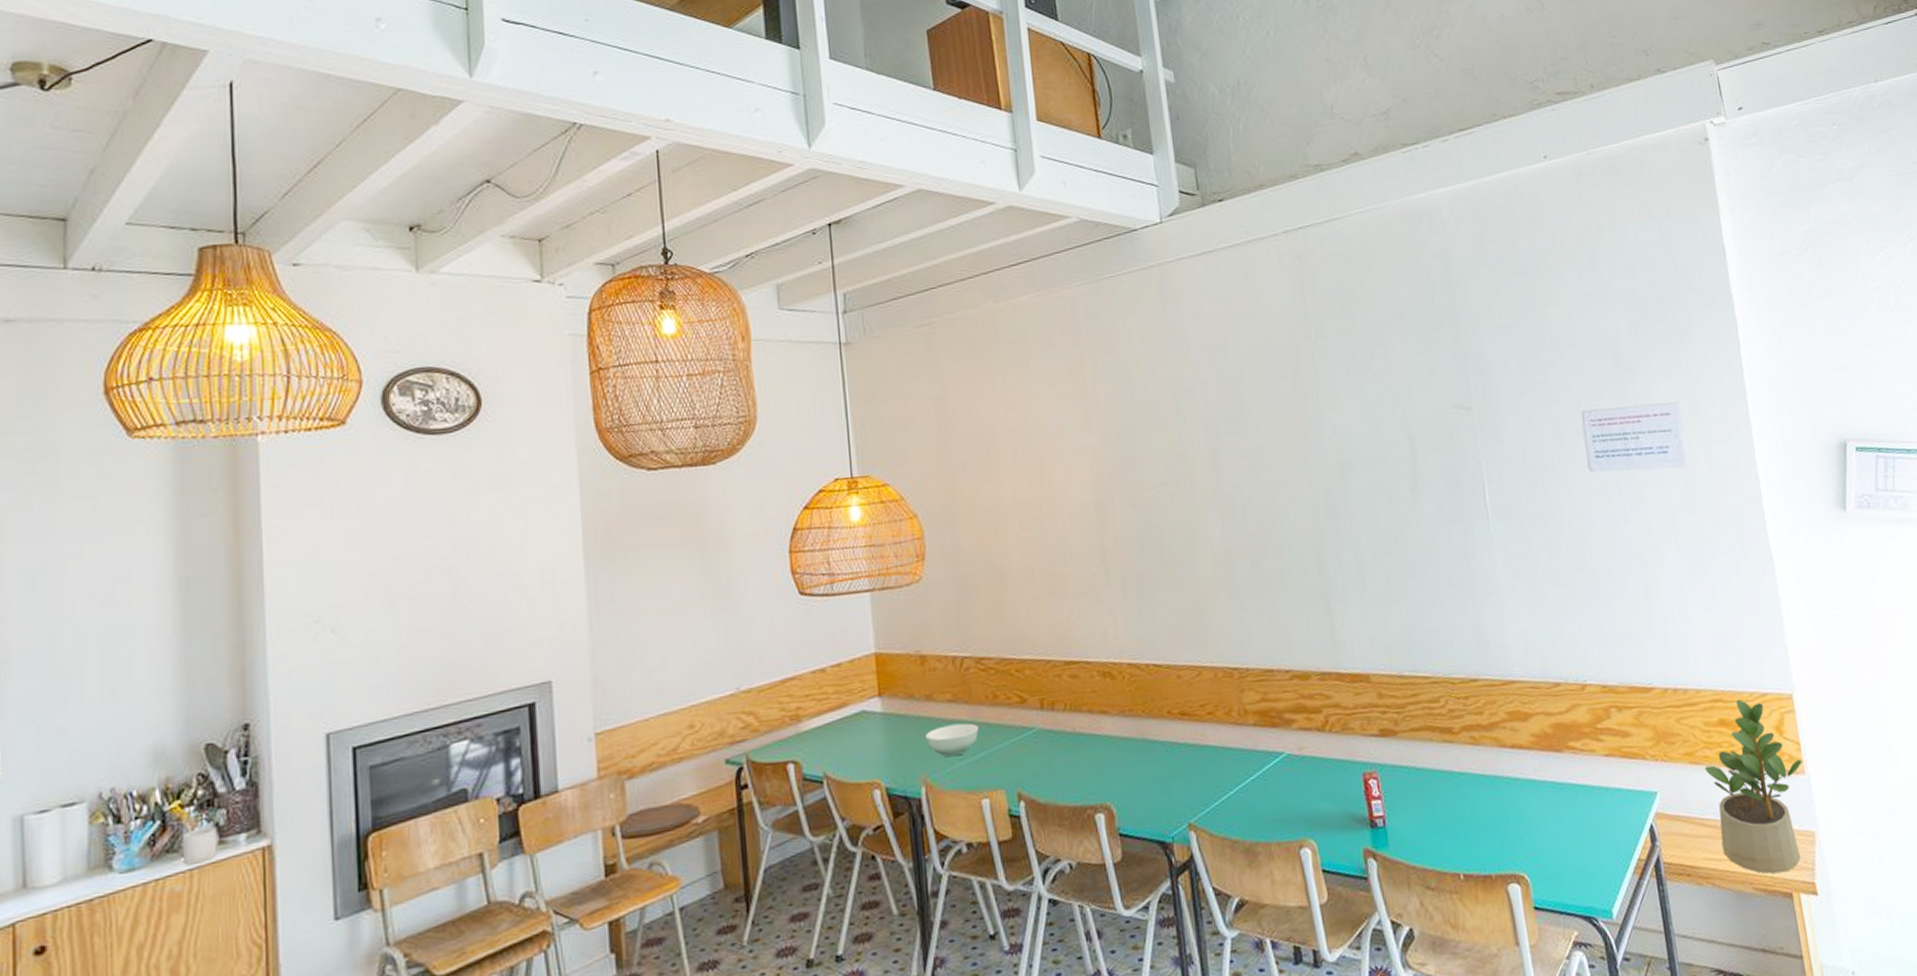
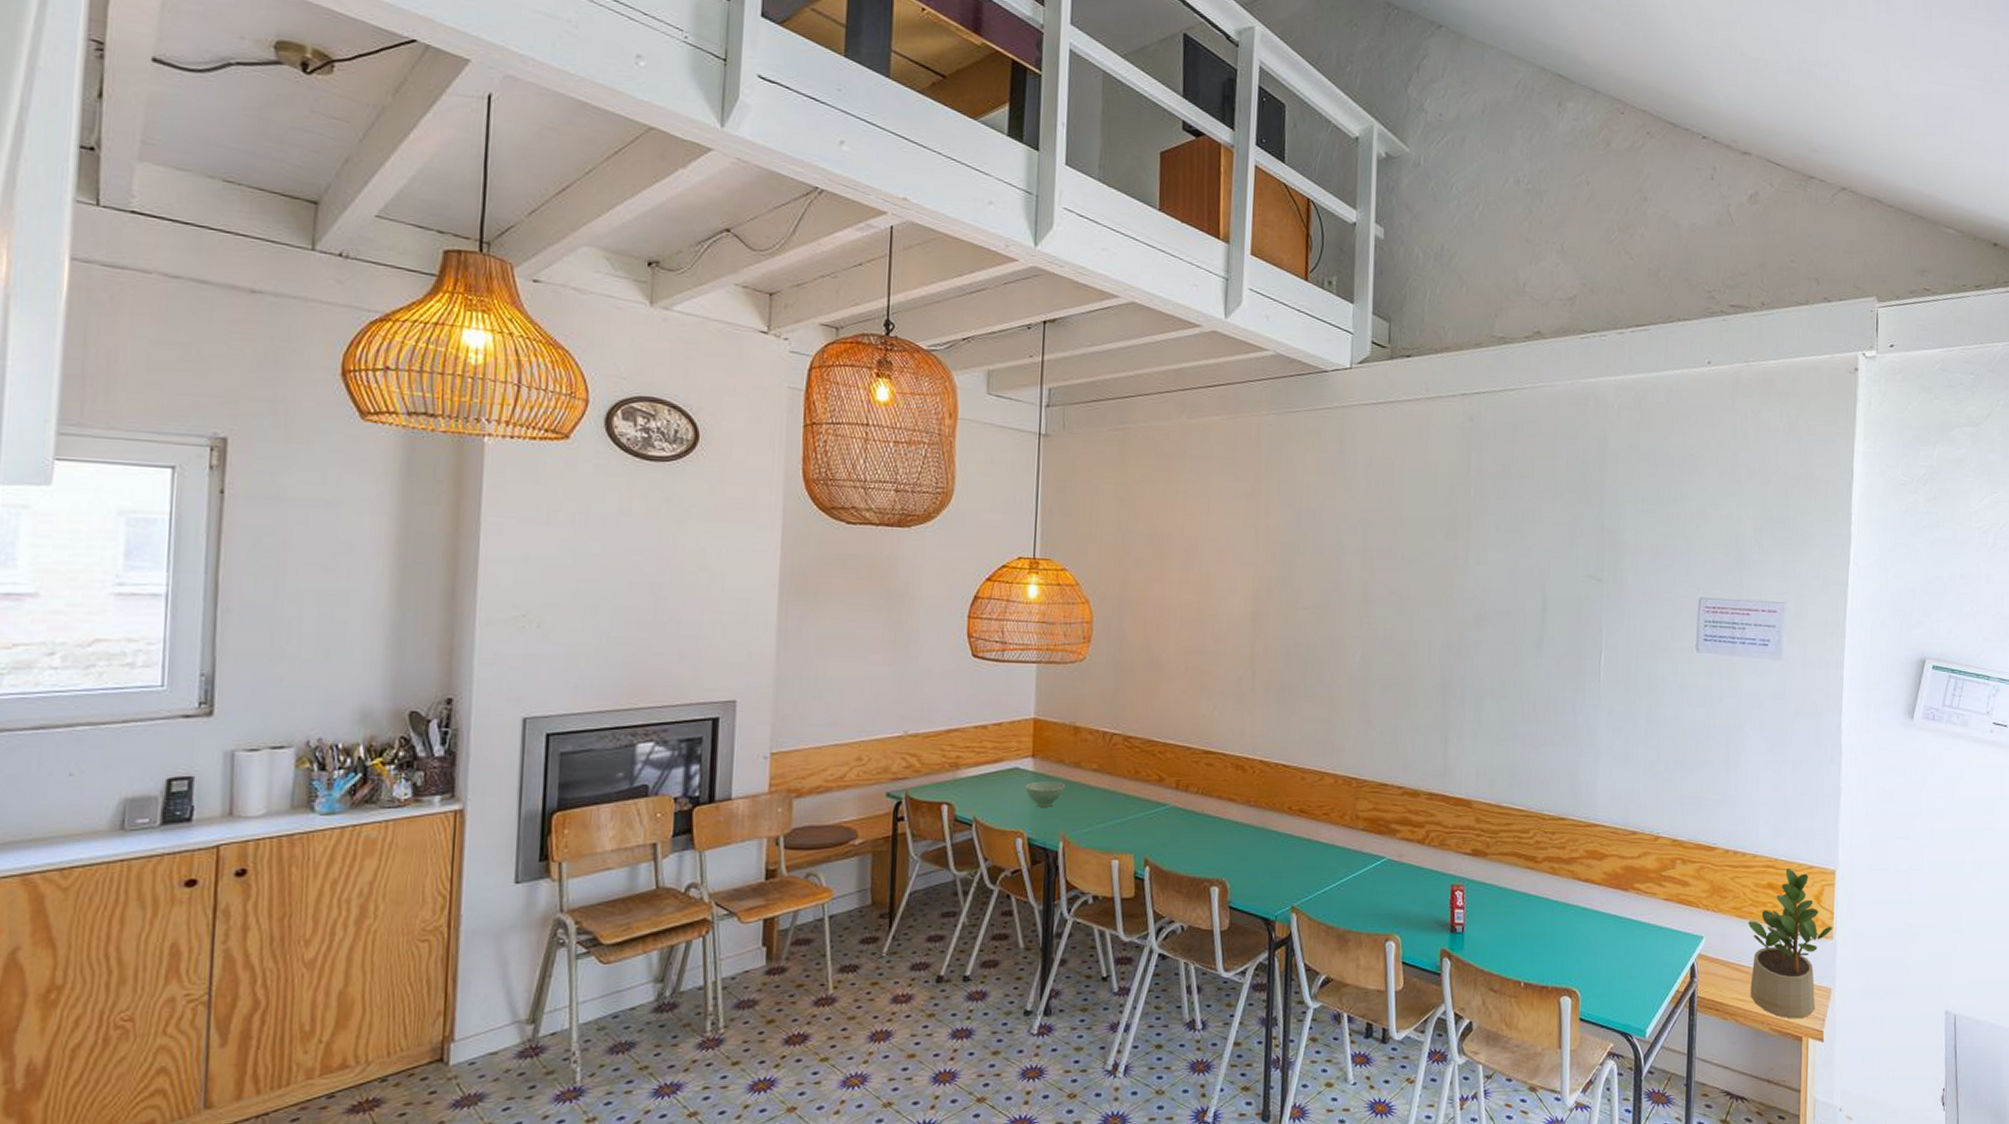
mug: present [181,826,219,867] -> none [379,785,416,818]
bowl: none [876,719,919,751] -> present [1026,781,1065,807]
bowl: present [926,723,979,756] -> none [1070,791,1119,818]

